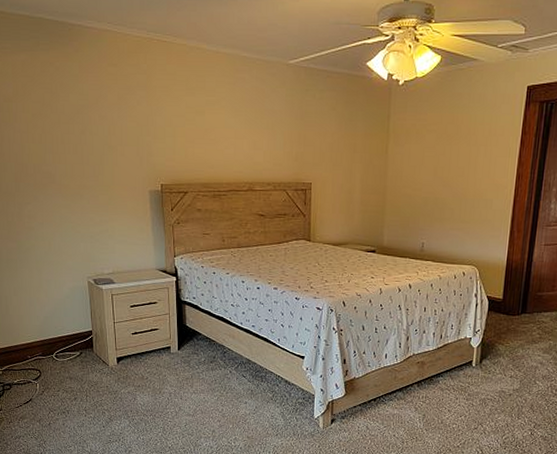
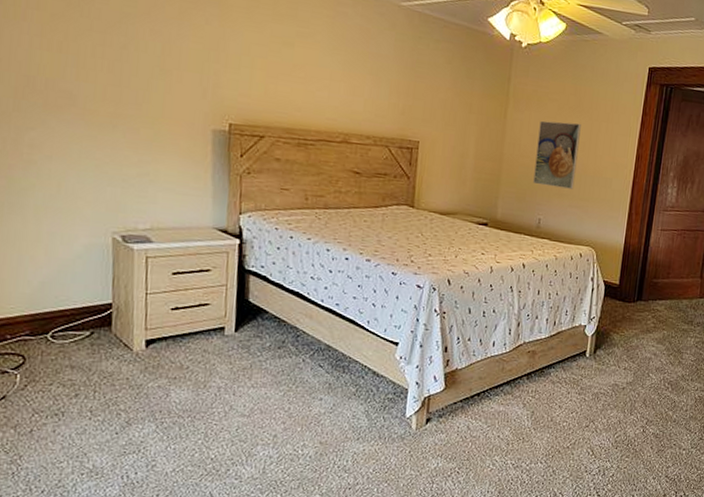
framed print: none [415,150,460,213] -> present [533,120,581,189]

